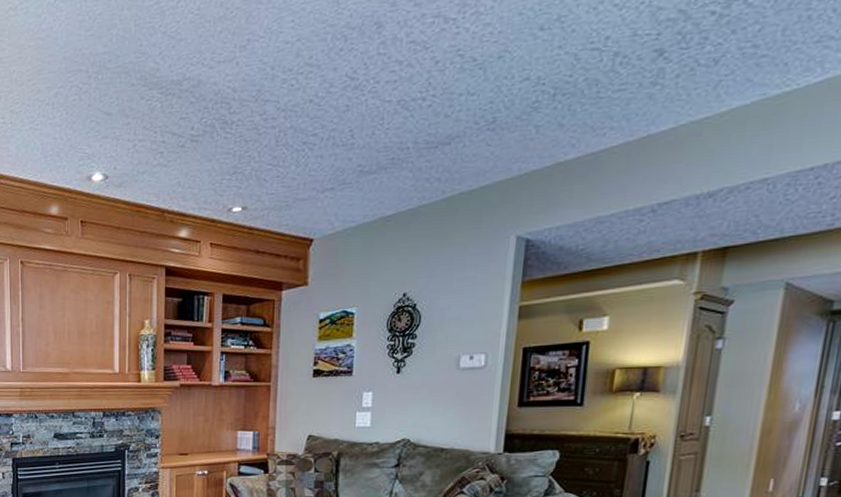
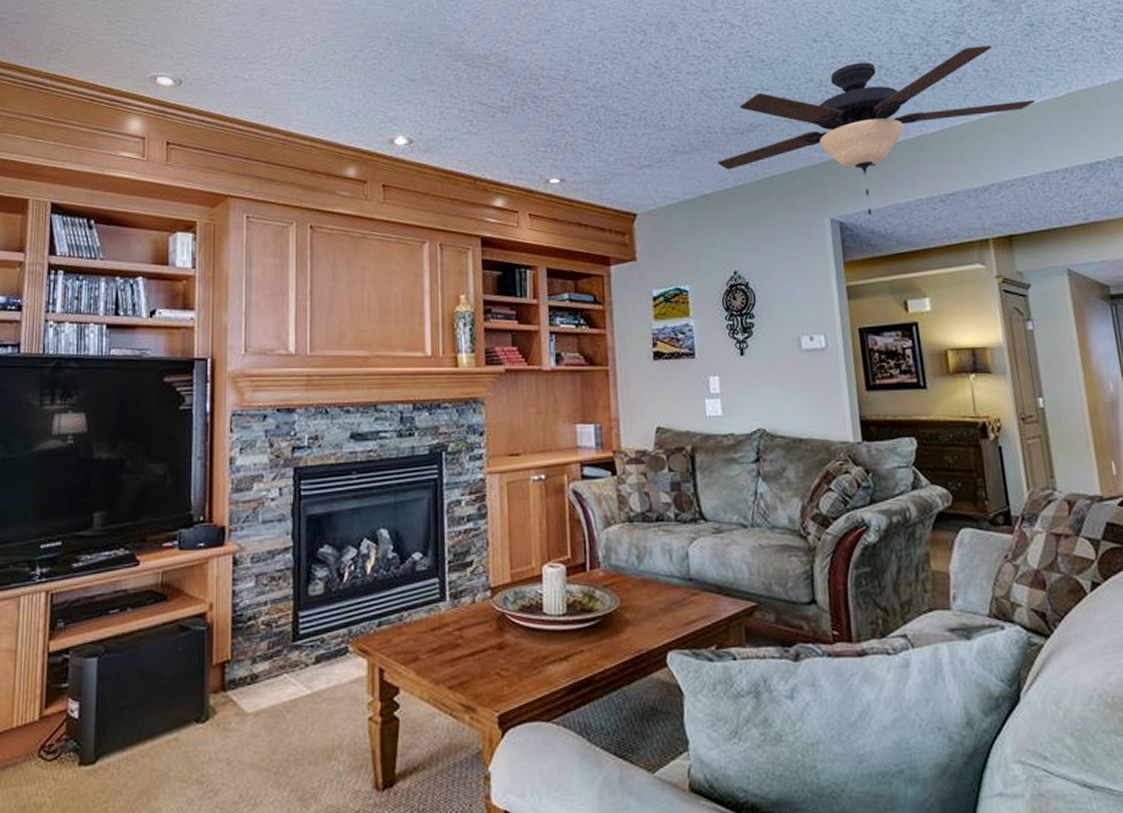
ceiling fan: none [403,11,811,231] -> present [717,45,1035,216]

